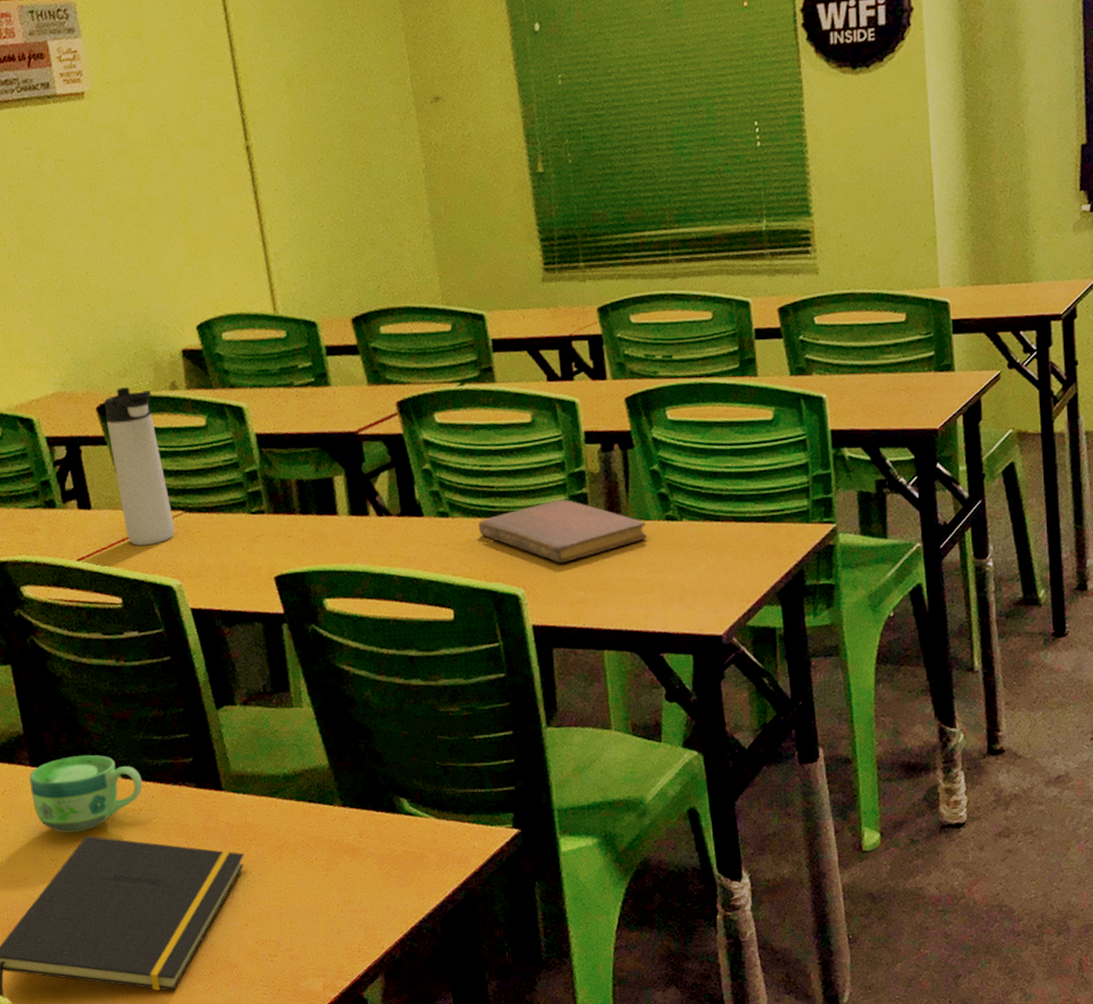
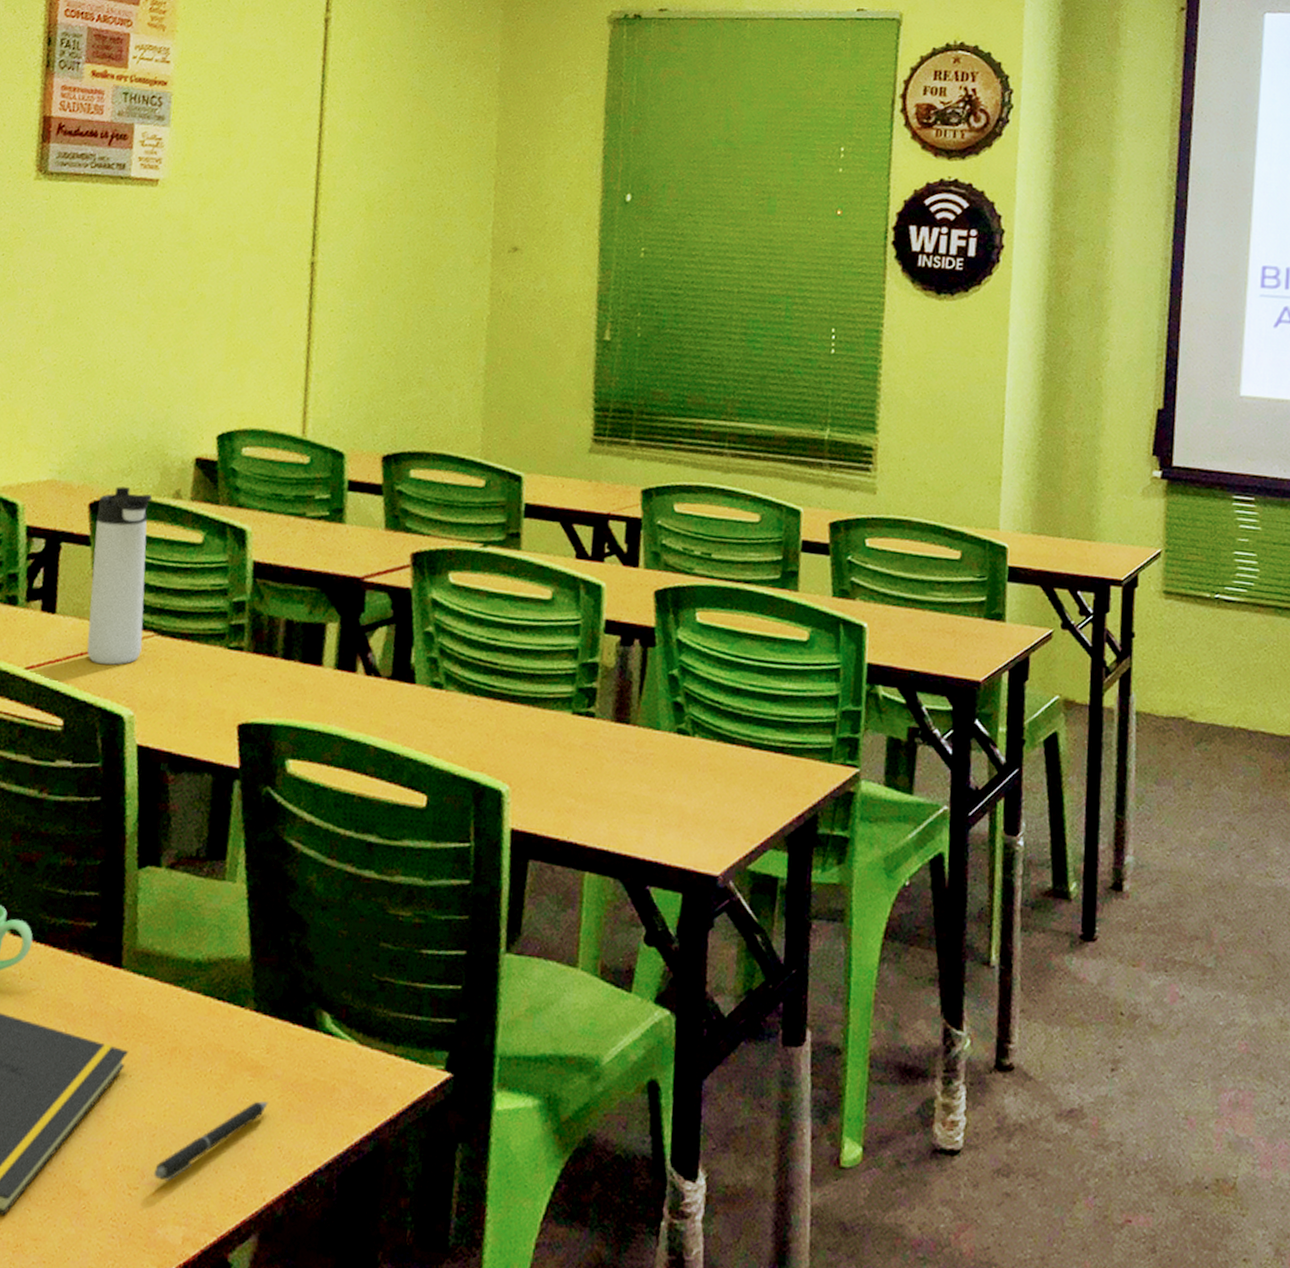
pen: none [287,875,370,947] -> present [154,1101,268,1182]
notebook: present [478,499,646,564] -> none [472,690,654,763]

